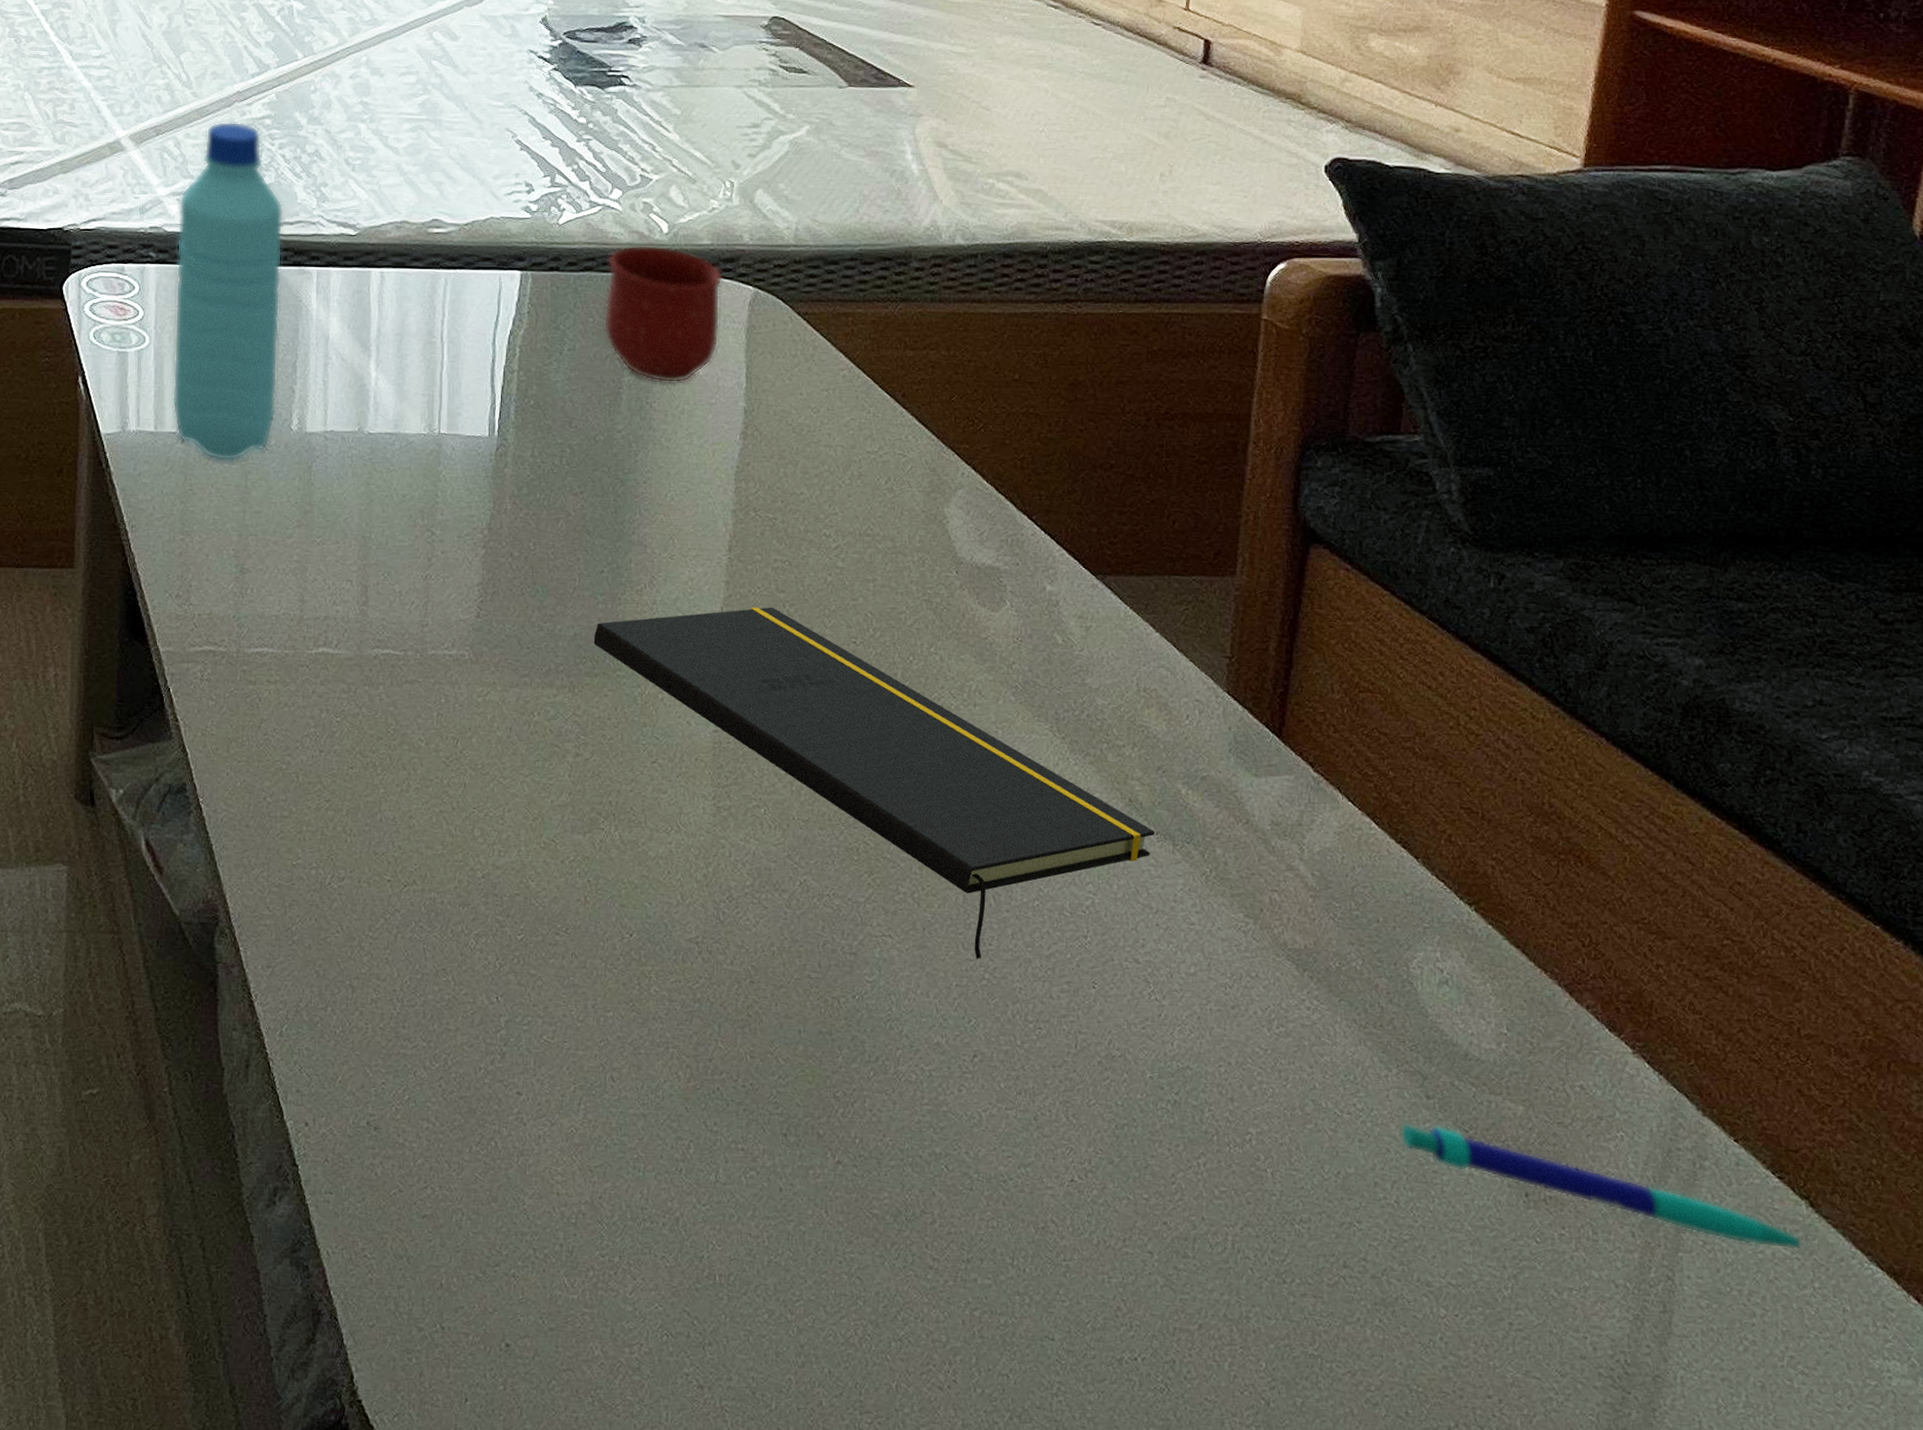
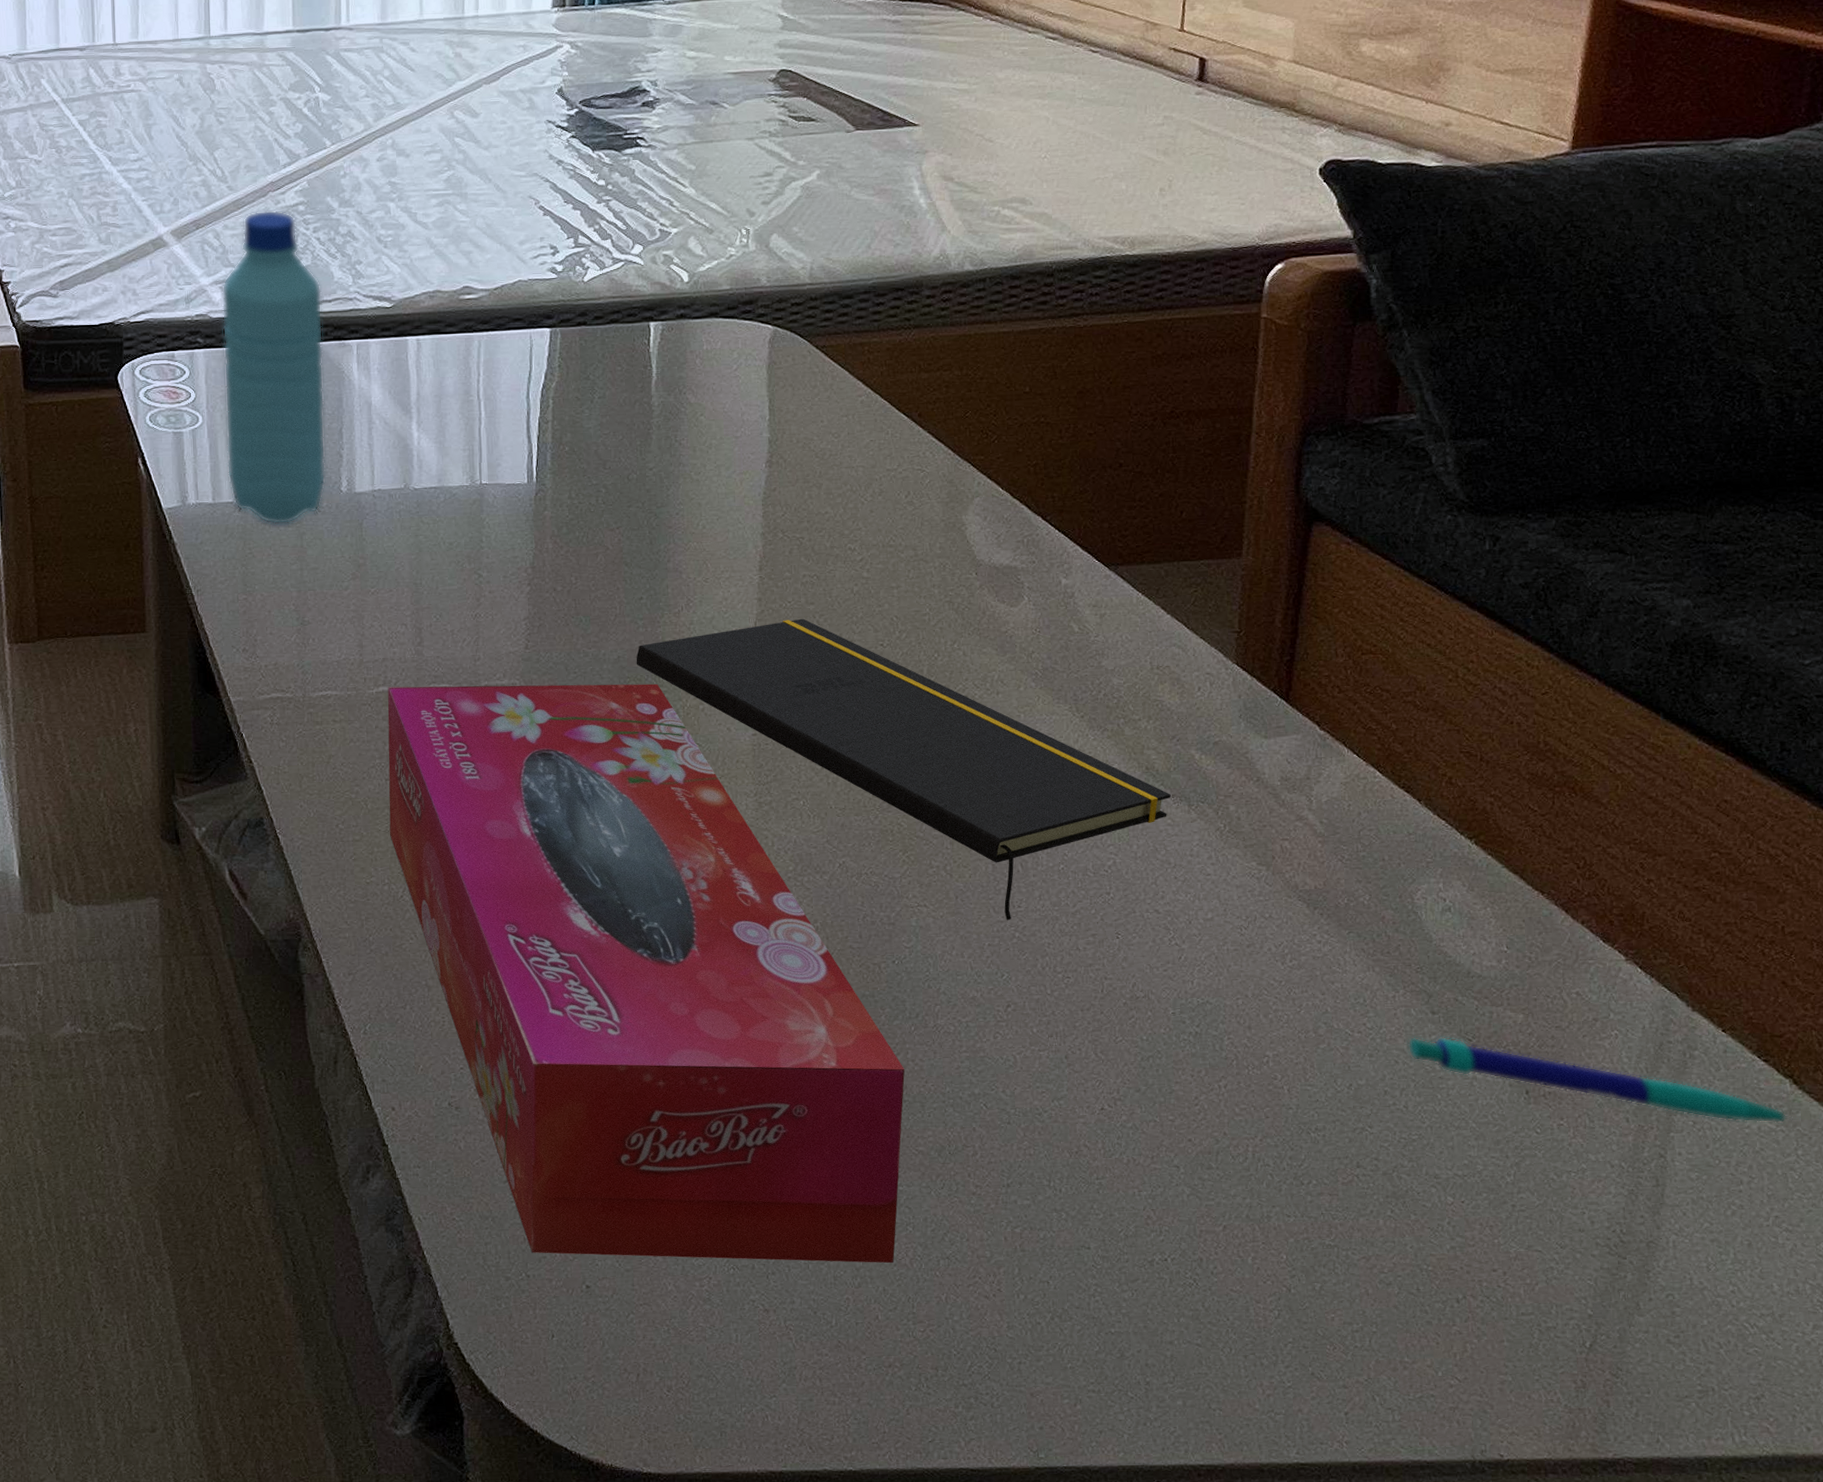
tissue box: none [321,648,861,1342] -> present [387,683,905,1264]
mug: present [603,244,724,384] -> none [631,294,744,421]

